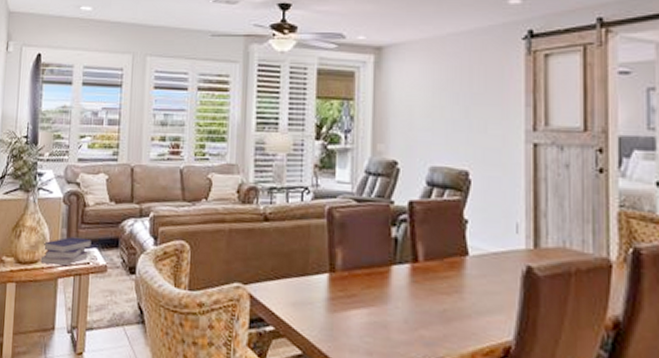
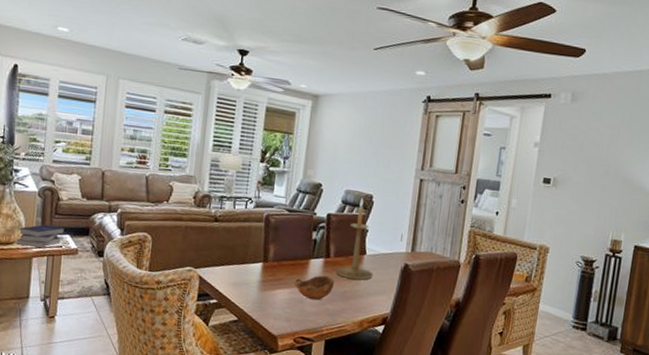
bowl: none [374,287,427,324] -> present [295,275,334,300]
candlestick: none [429,176,481,293] -> present [336,198,373,280]

